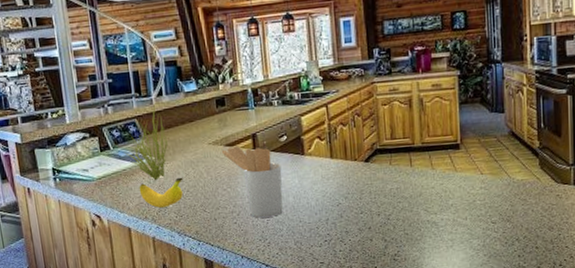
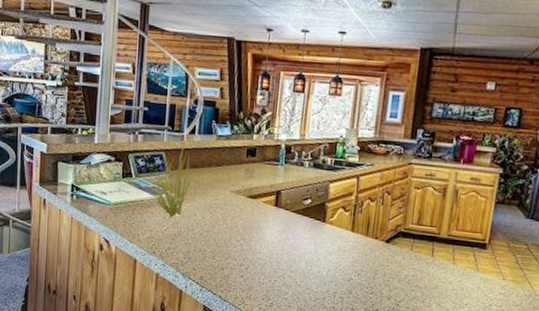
banana: present [139,177,183,208] -> none [152,217,199,246]
utensil holder: present [221,146,283,218] -> none [242,199,300,279]

